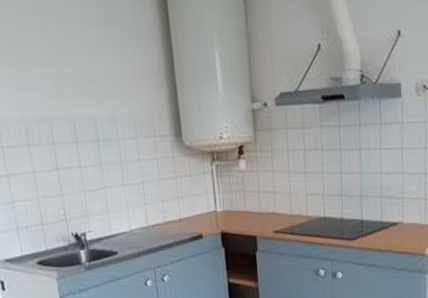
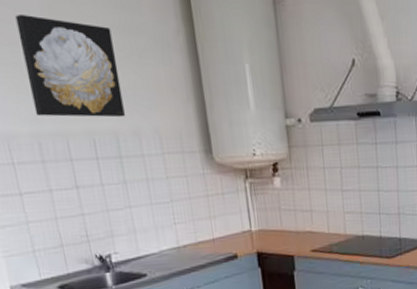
wall art: none [10,9,103,104] -> present [15,13,125,118]

